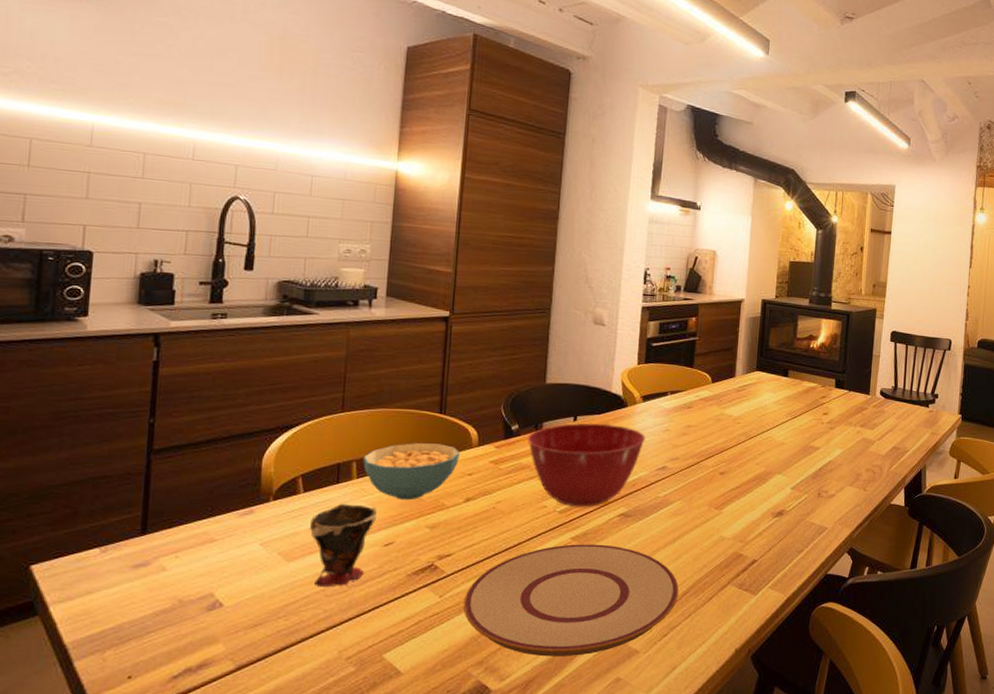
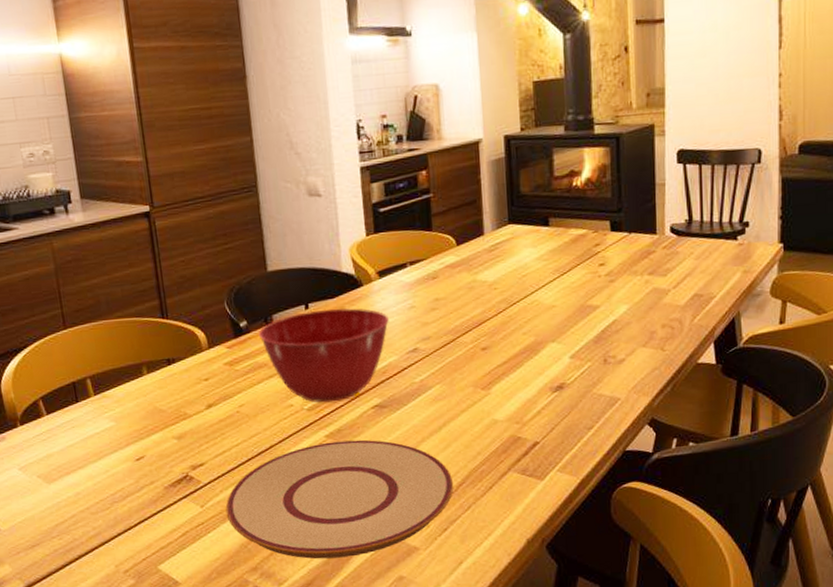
cup: present [310,503,377,587] -> none [60,421,122,506]
cereal bowl: present [363,443,460,500] -> none [96,350,192,413]

